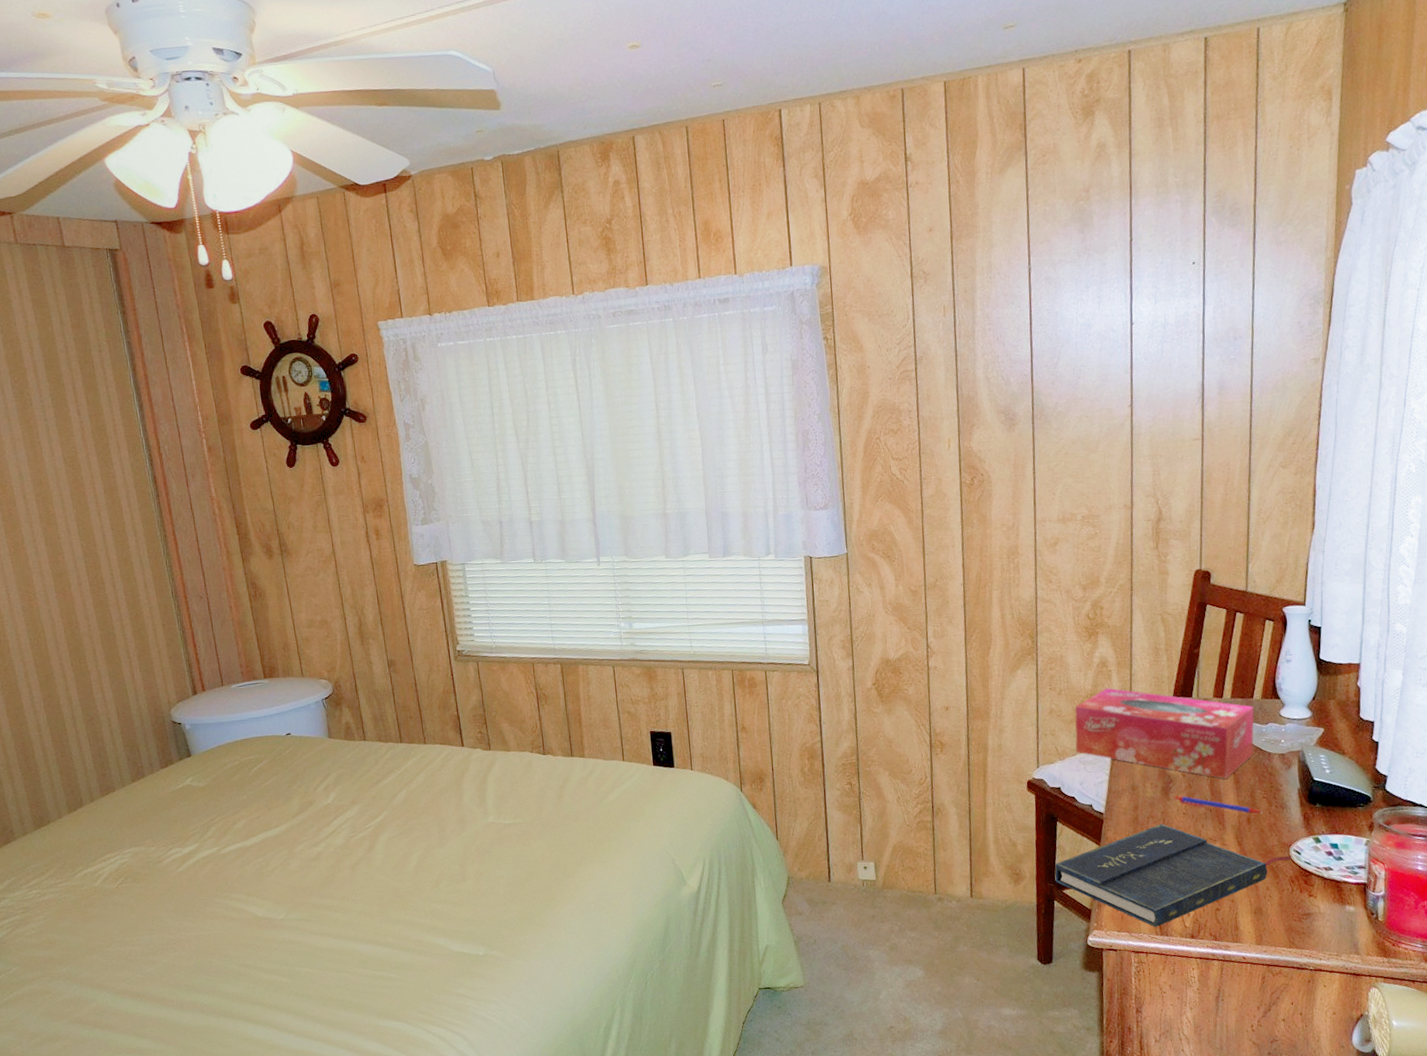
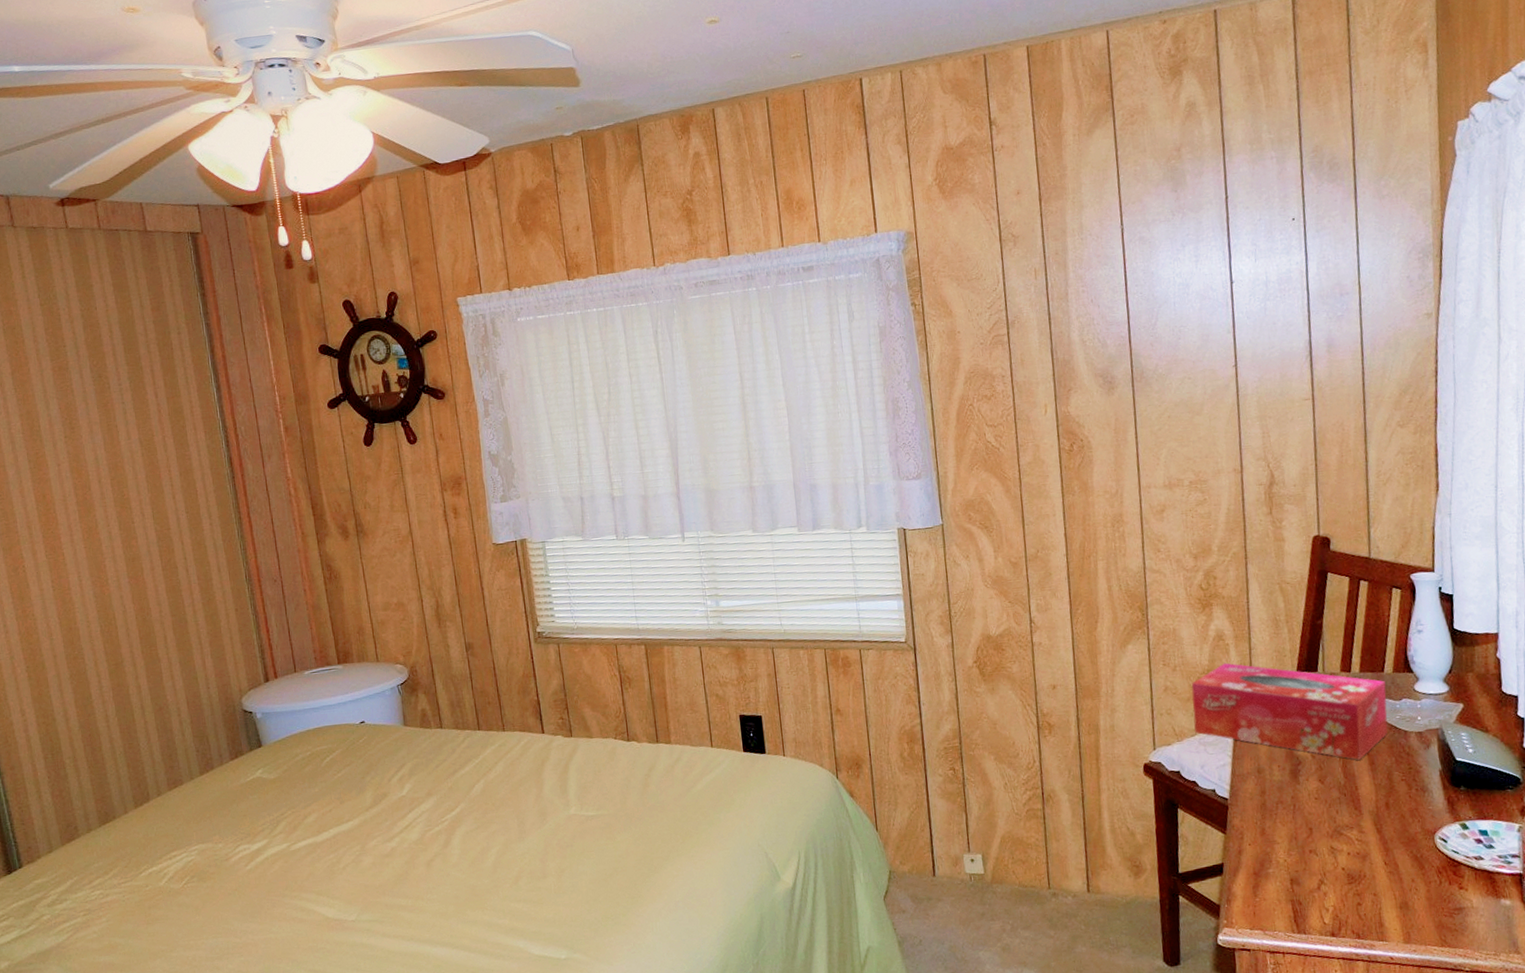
book: present [1054,823,1292,927] -> none [1177,809,1438,924]
pen: present [1174,796,1263,814] -> none [1304,779,1402,798]

